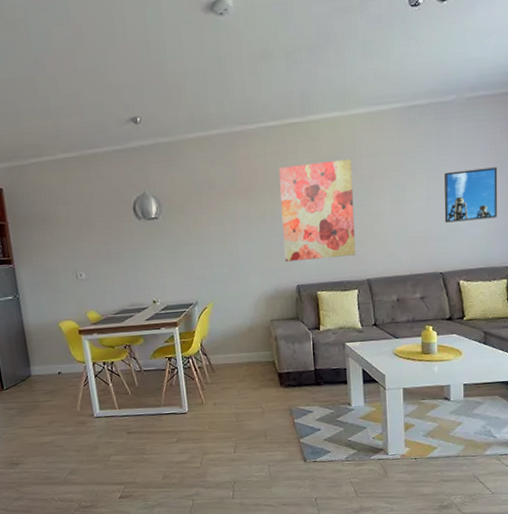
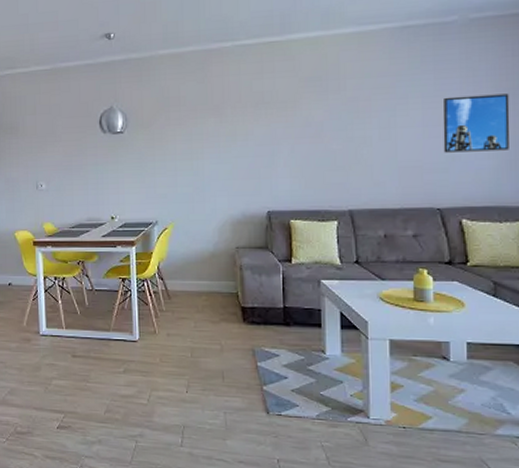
wall art: present [278,158,356,262] -> none [253,79,337,185]

